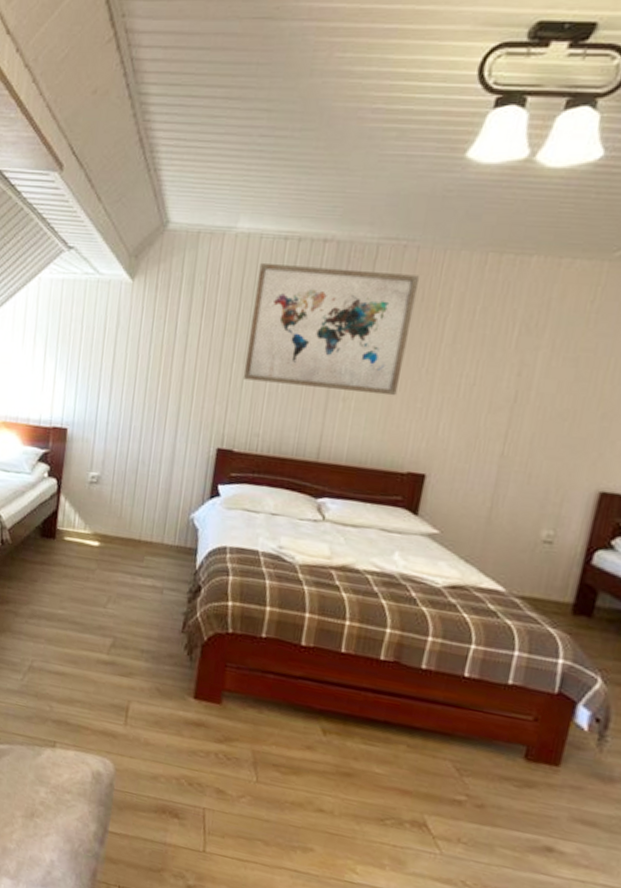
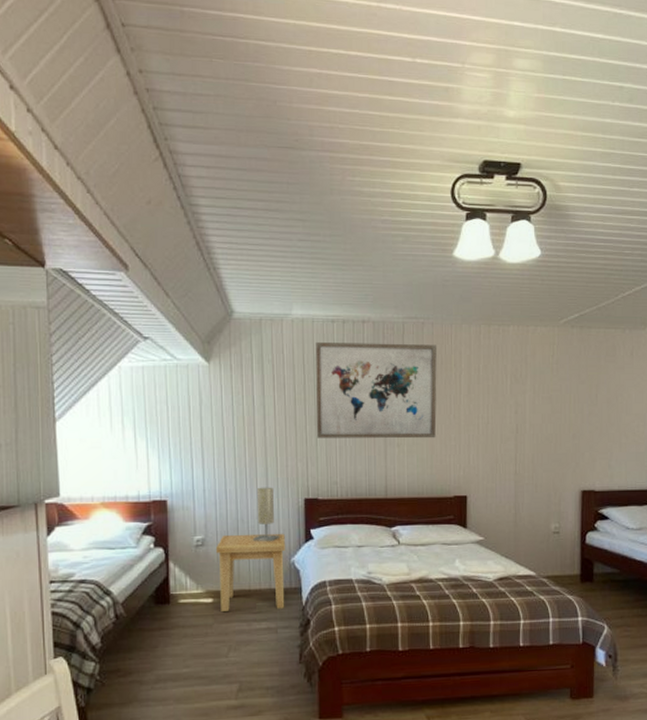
side table: none [106,475,188,569] -> present [215,533,286,611]
table lamp: none [150,428,183,492] -> present [252,487,280,542]

